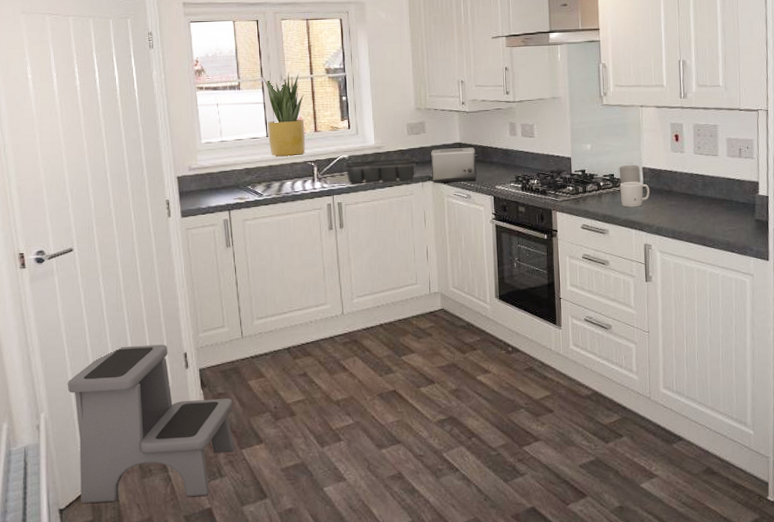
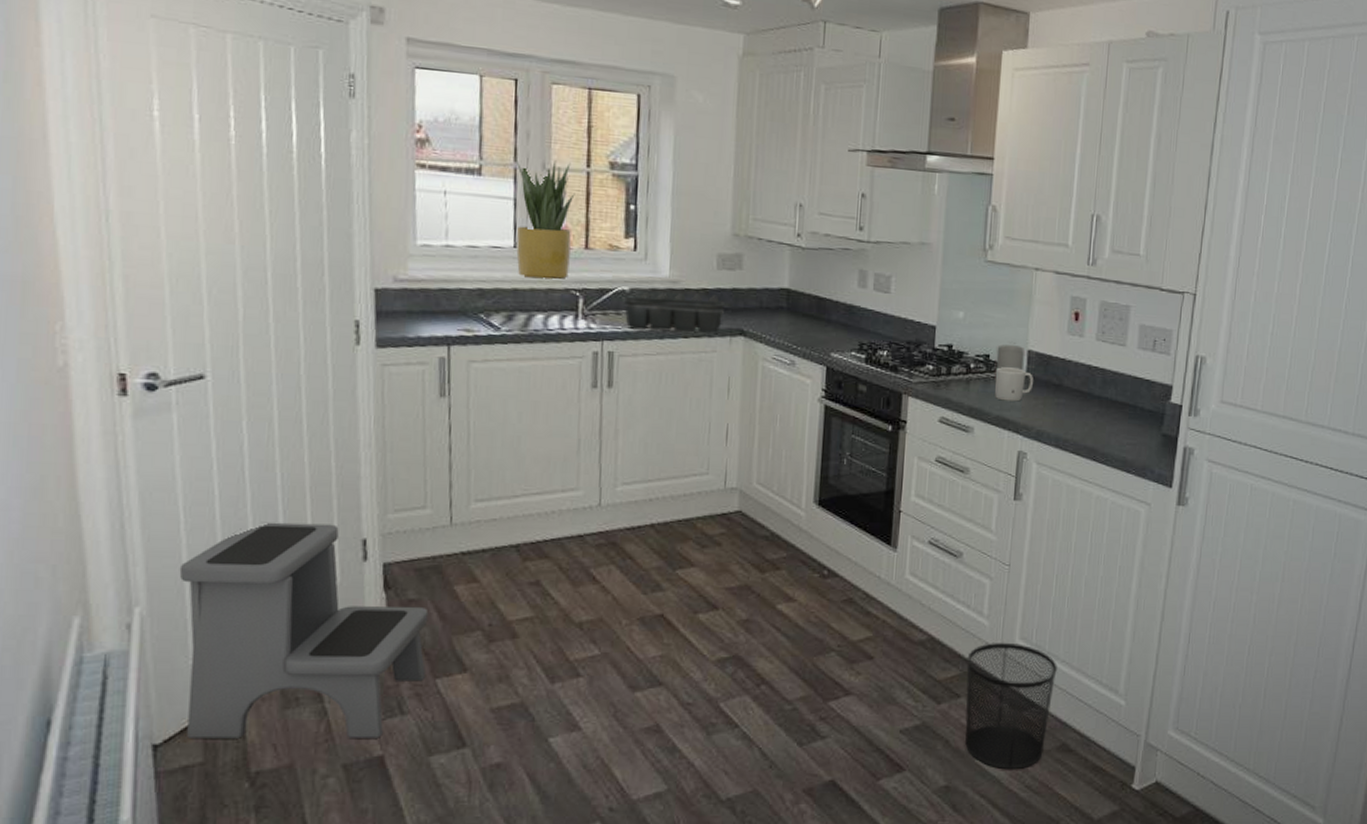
toaster: present [430,147,478,183] -> none [743,293,811,344]
waste bin: none [624,391,696,491] -> present [964,642,1057,770]

